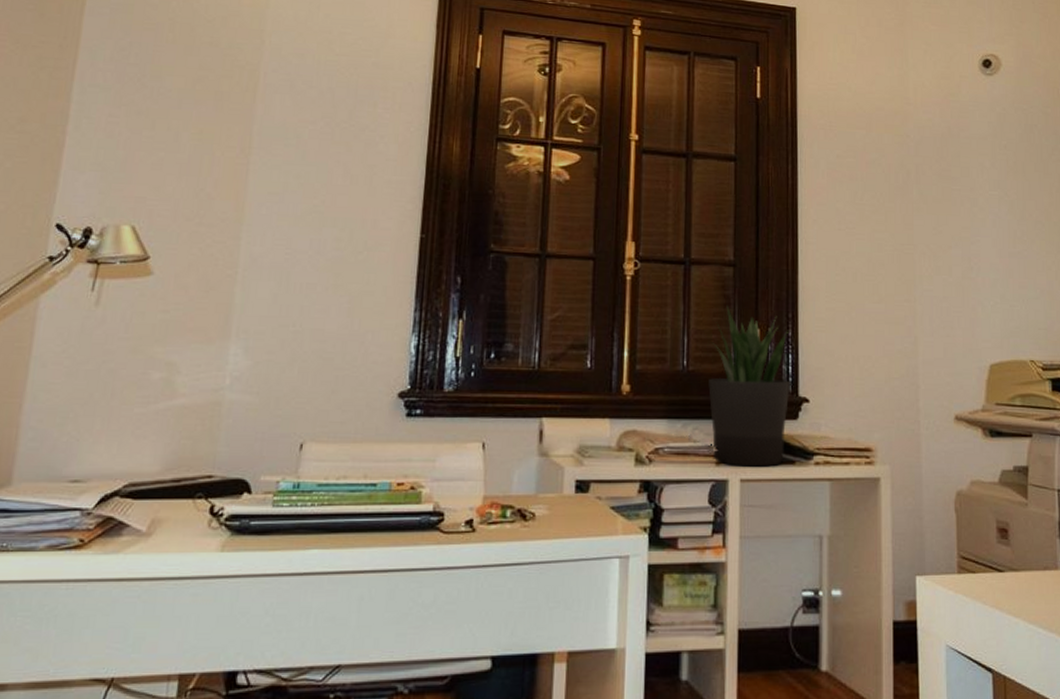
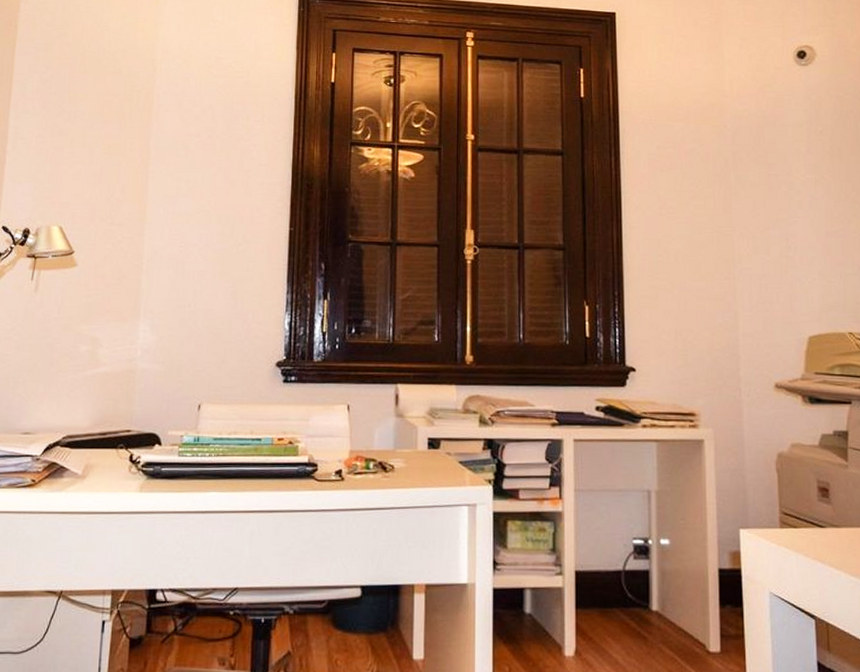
planter: present [708,305,790,467] -> none [543,284,618,429]

